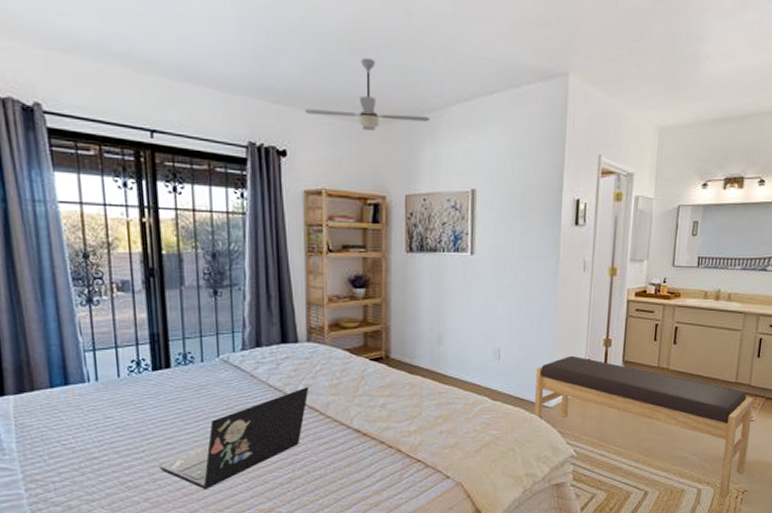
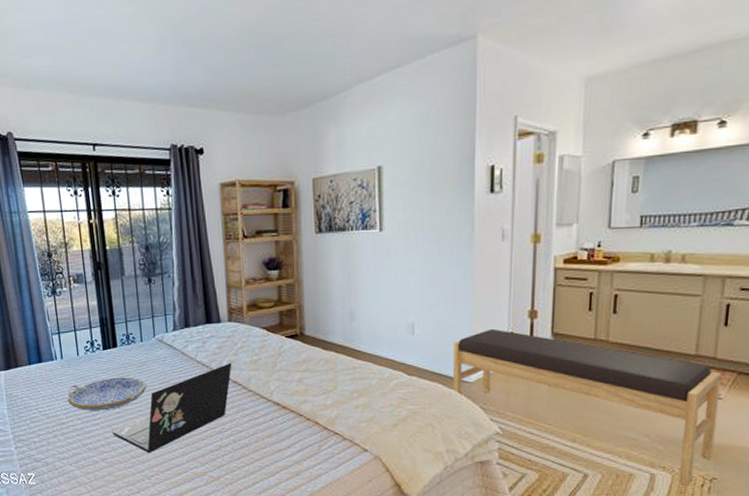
serving tray: none [101,402,208,443] -> present [67,377,148,411]
ceiling fan: present [304,57,429,131] -> none [217,52,333,121]

